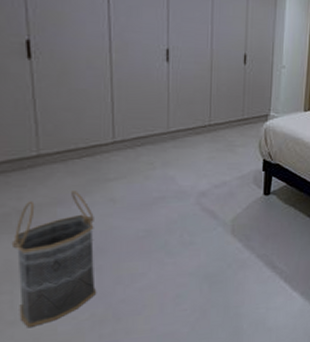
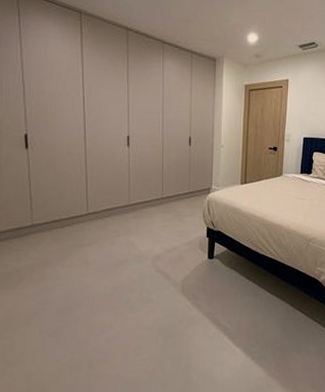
basket: present [11,191,96,327] -> none [12,254,74,367]

